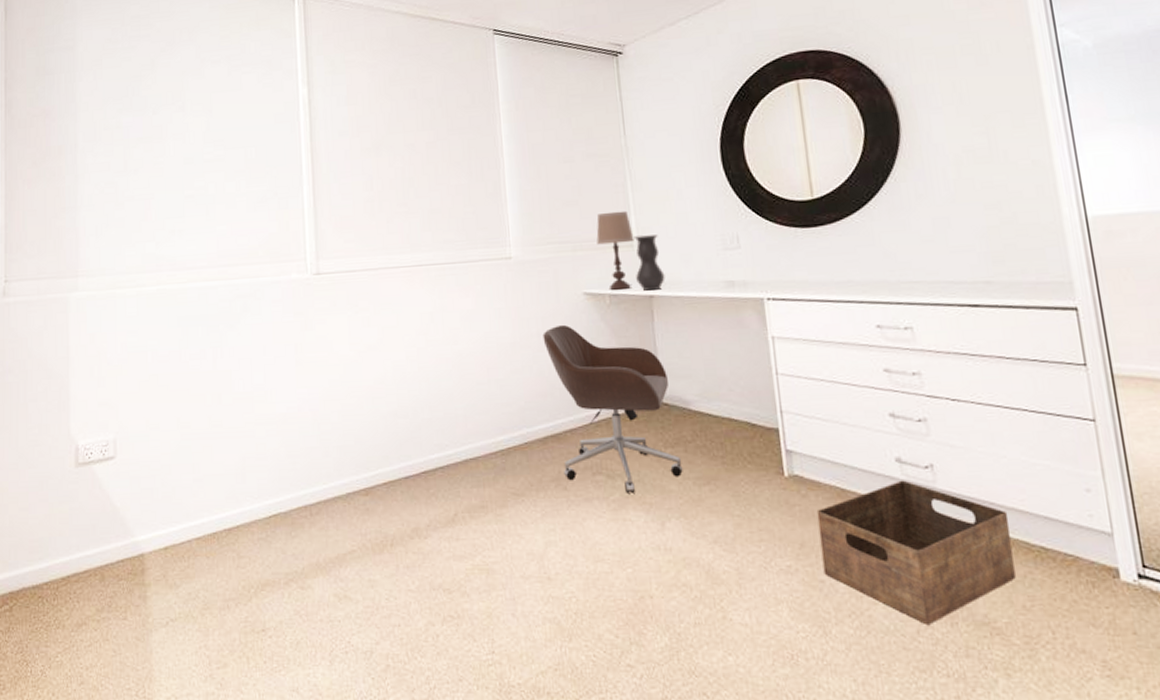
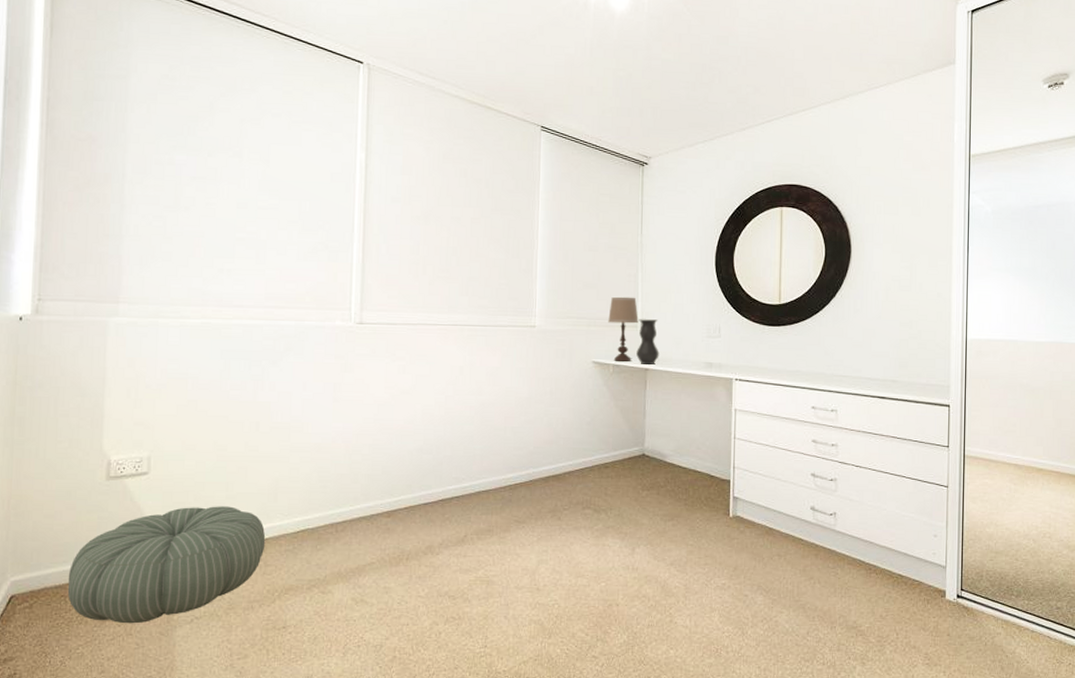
pouf: none [44,490,237,628] -> present [67,506,266,624]
office chair: present [542,324,683,493] -> none [554,386,654,524]
storage basket: present [816,480,1016,626] -> none [748,523,881,629]

